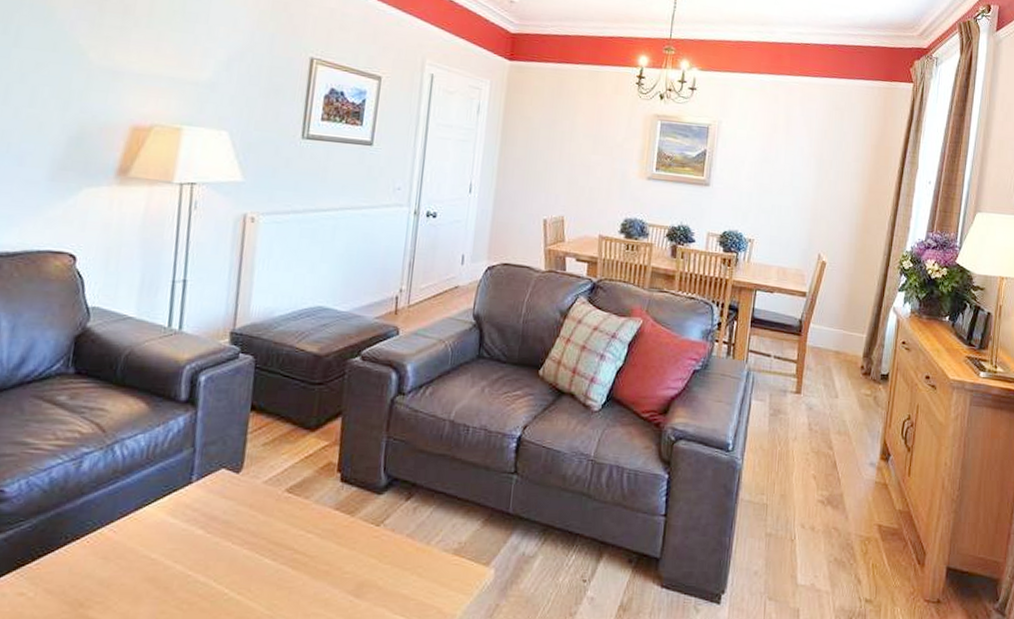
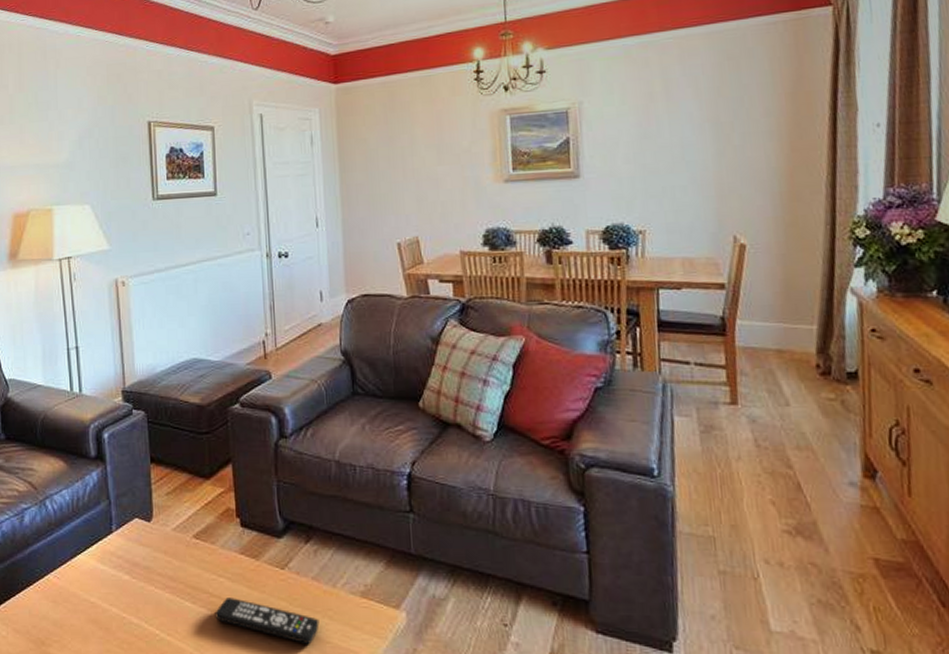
remote control: none [296,554,407,602] -> present [215,598,319,645]

